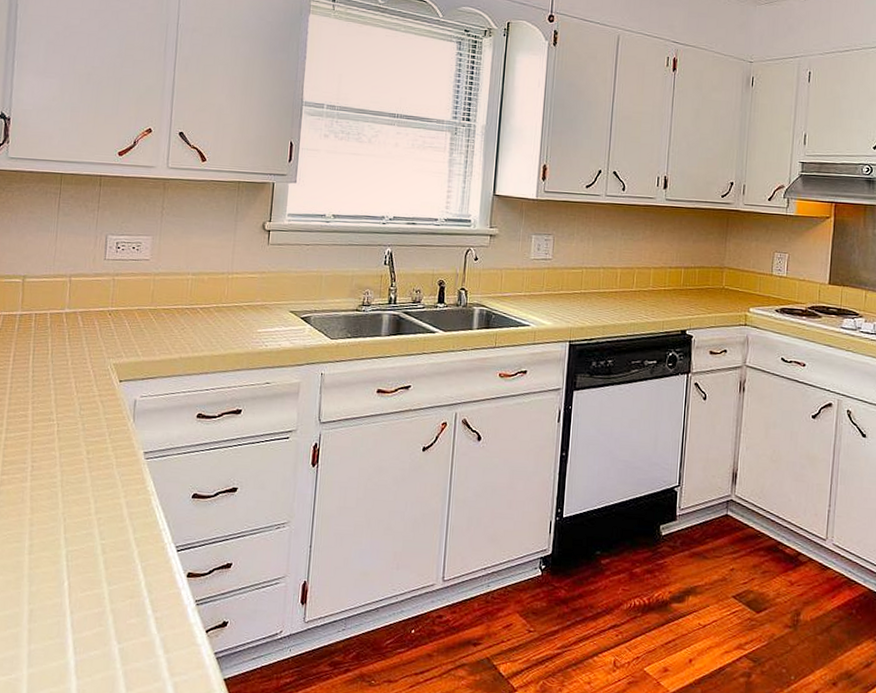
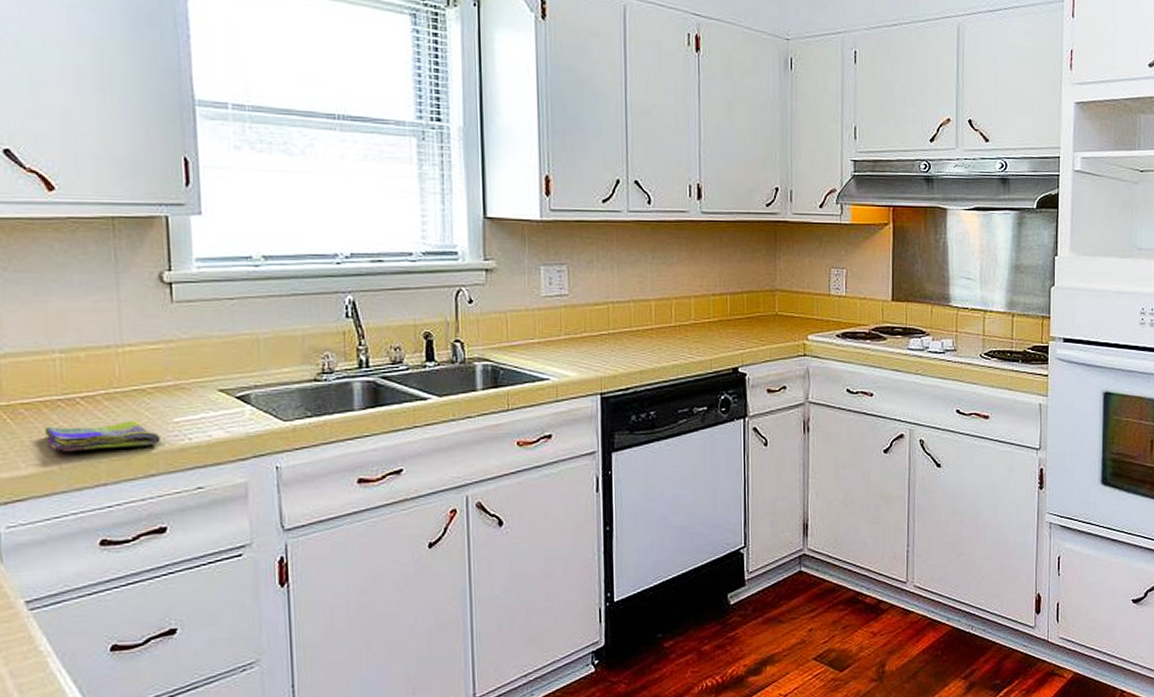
dish towel: none [174,326,247,348] -> present [44,420,160,453]

